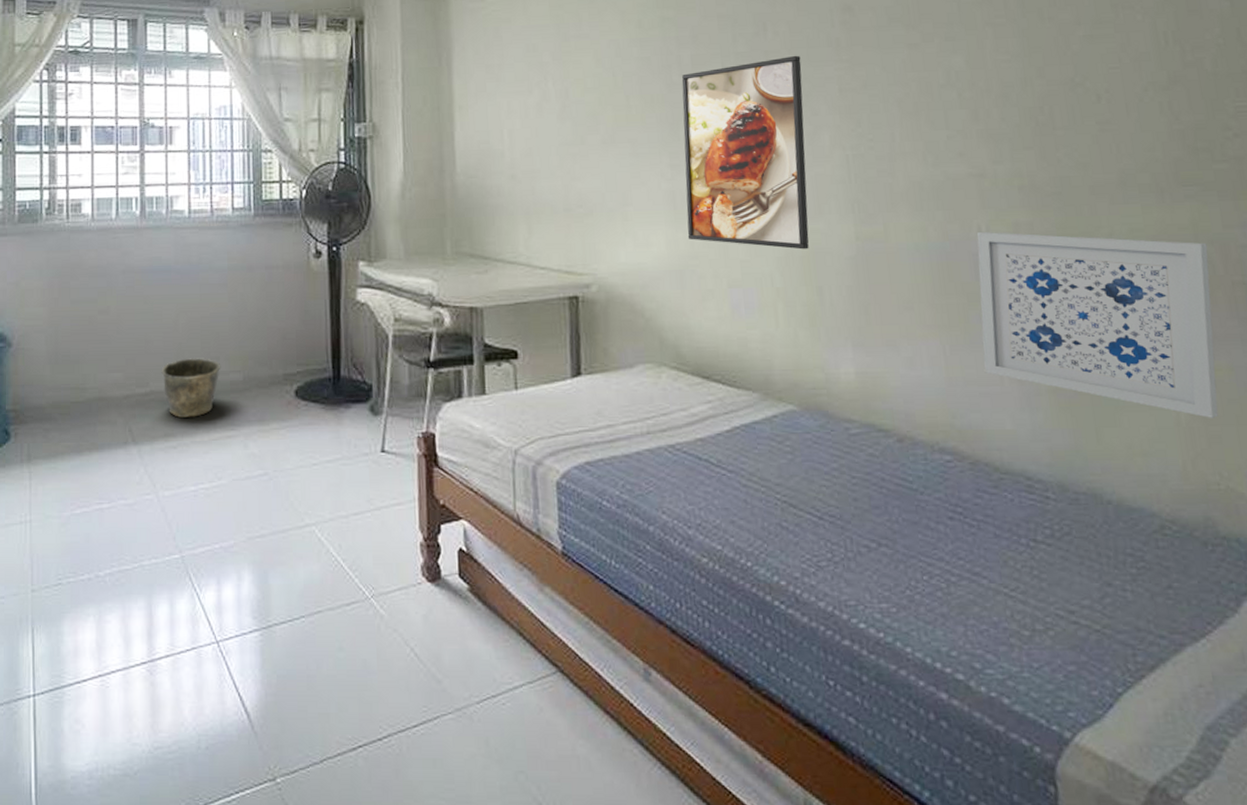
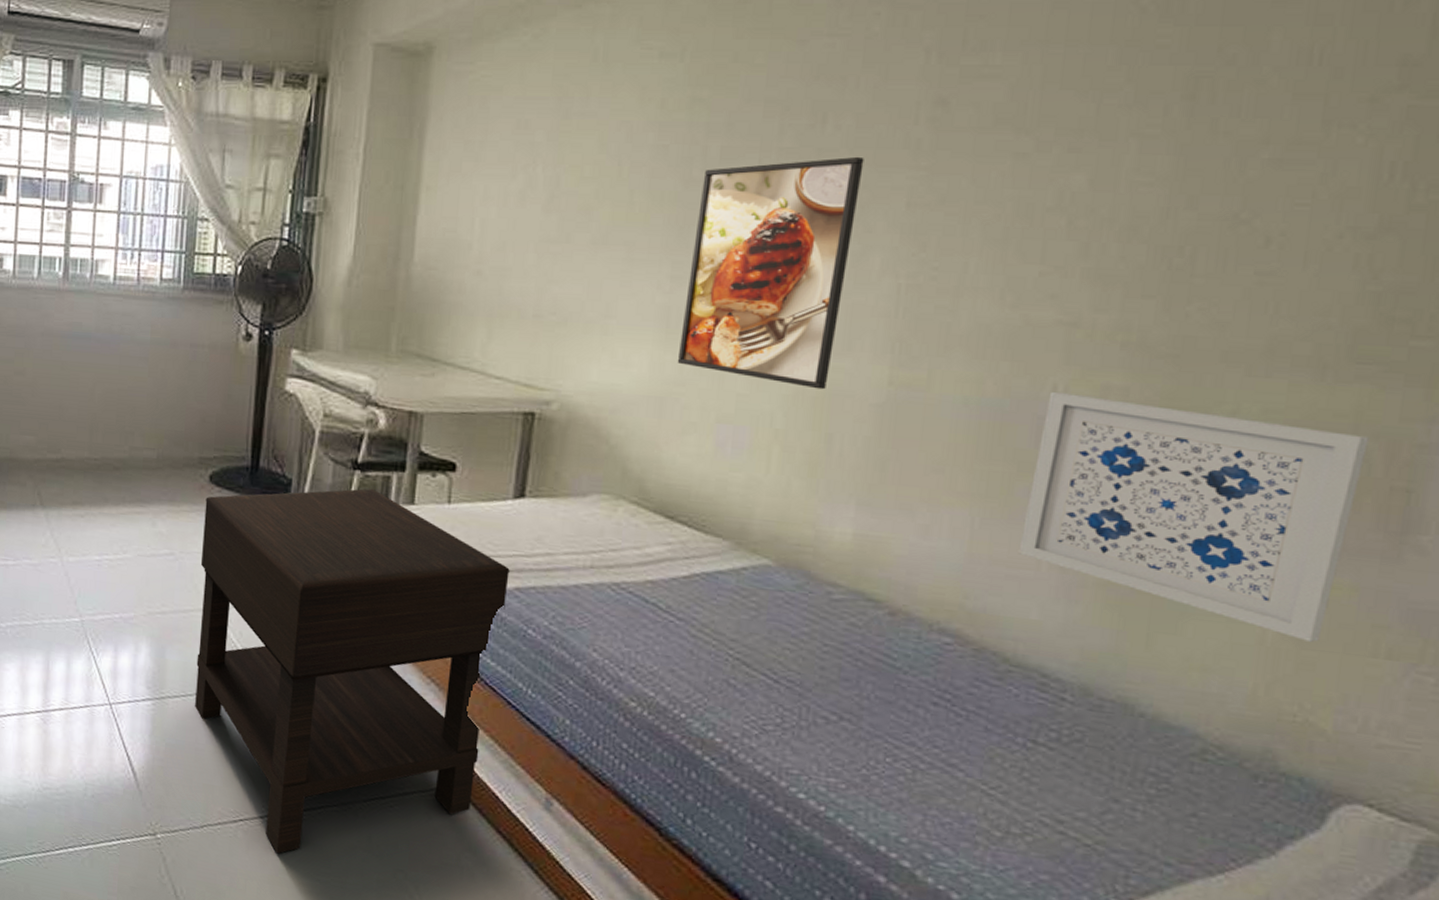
bucket: present [161,358,221,418] -> none [74,429,135,489]
nightstand: none [293,384,580,777] -> present [195,488,510,854]

